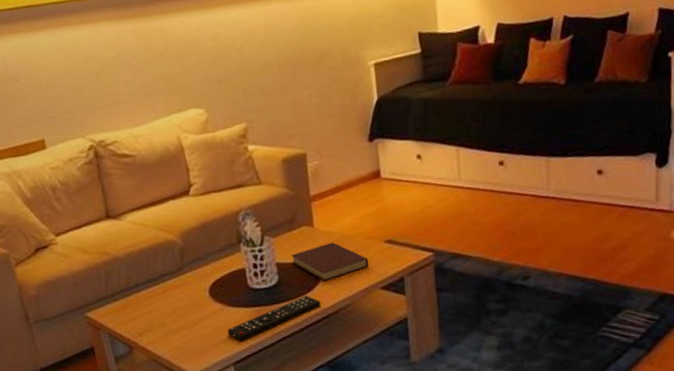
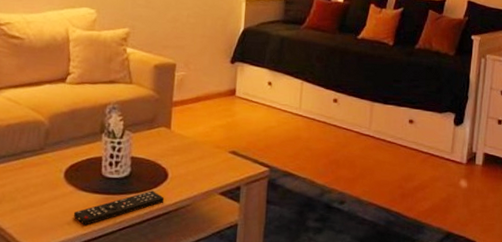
notebook: present [290,242,369,281] -> none [145,145,213,180]

